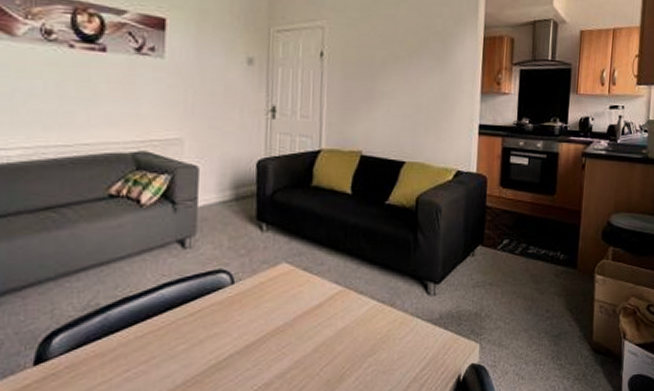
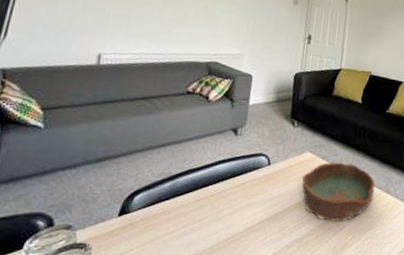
bowl: none [278,273,377,348] -> present [302,162,375,221]

